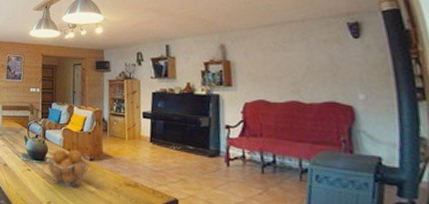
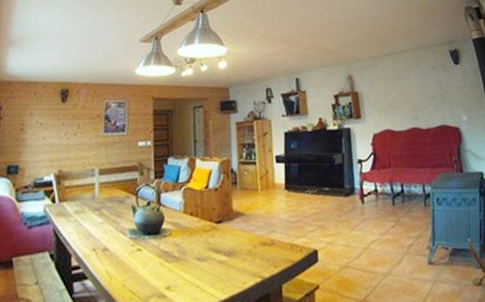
fruit basket: present [46,149,90,187] -> none [162,213,218,263]

